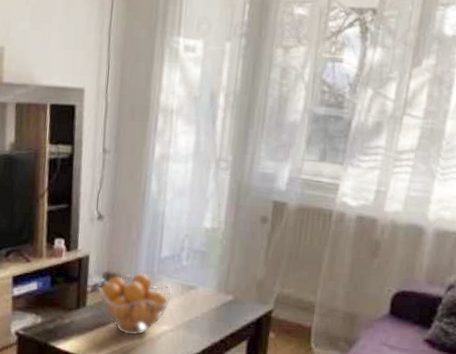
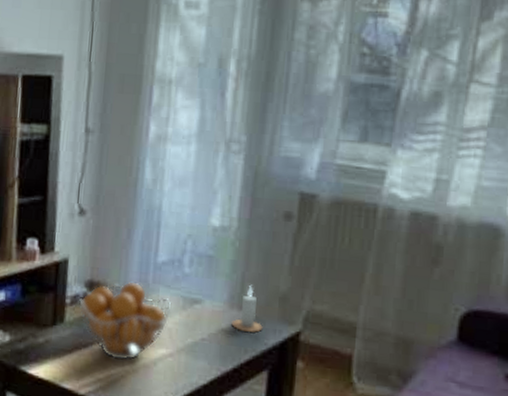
candle: none [219,274,244,311] -> present [231,284,263,333]

